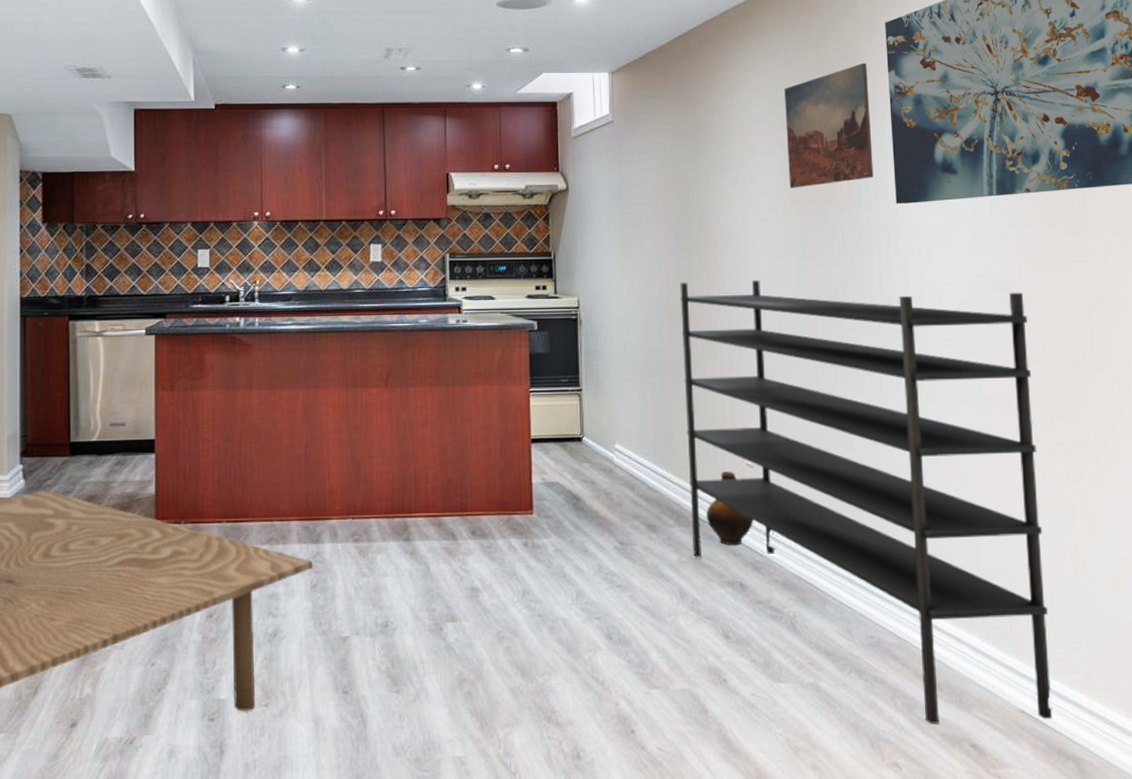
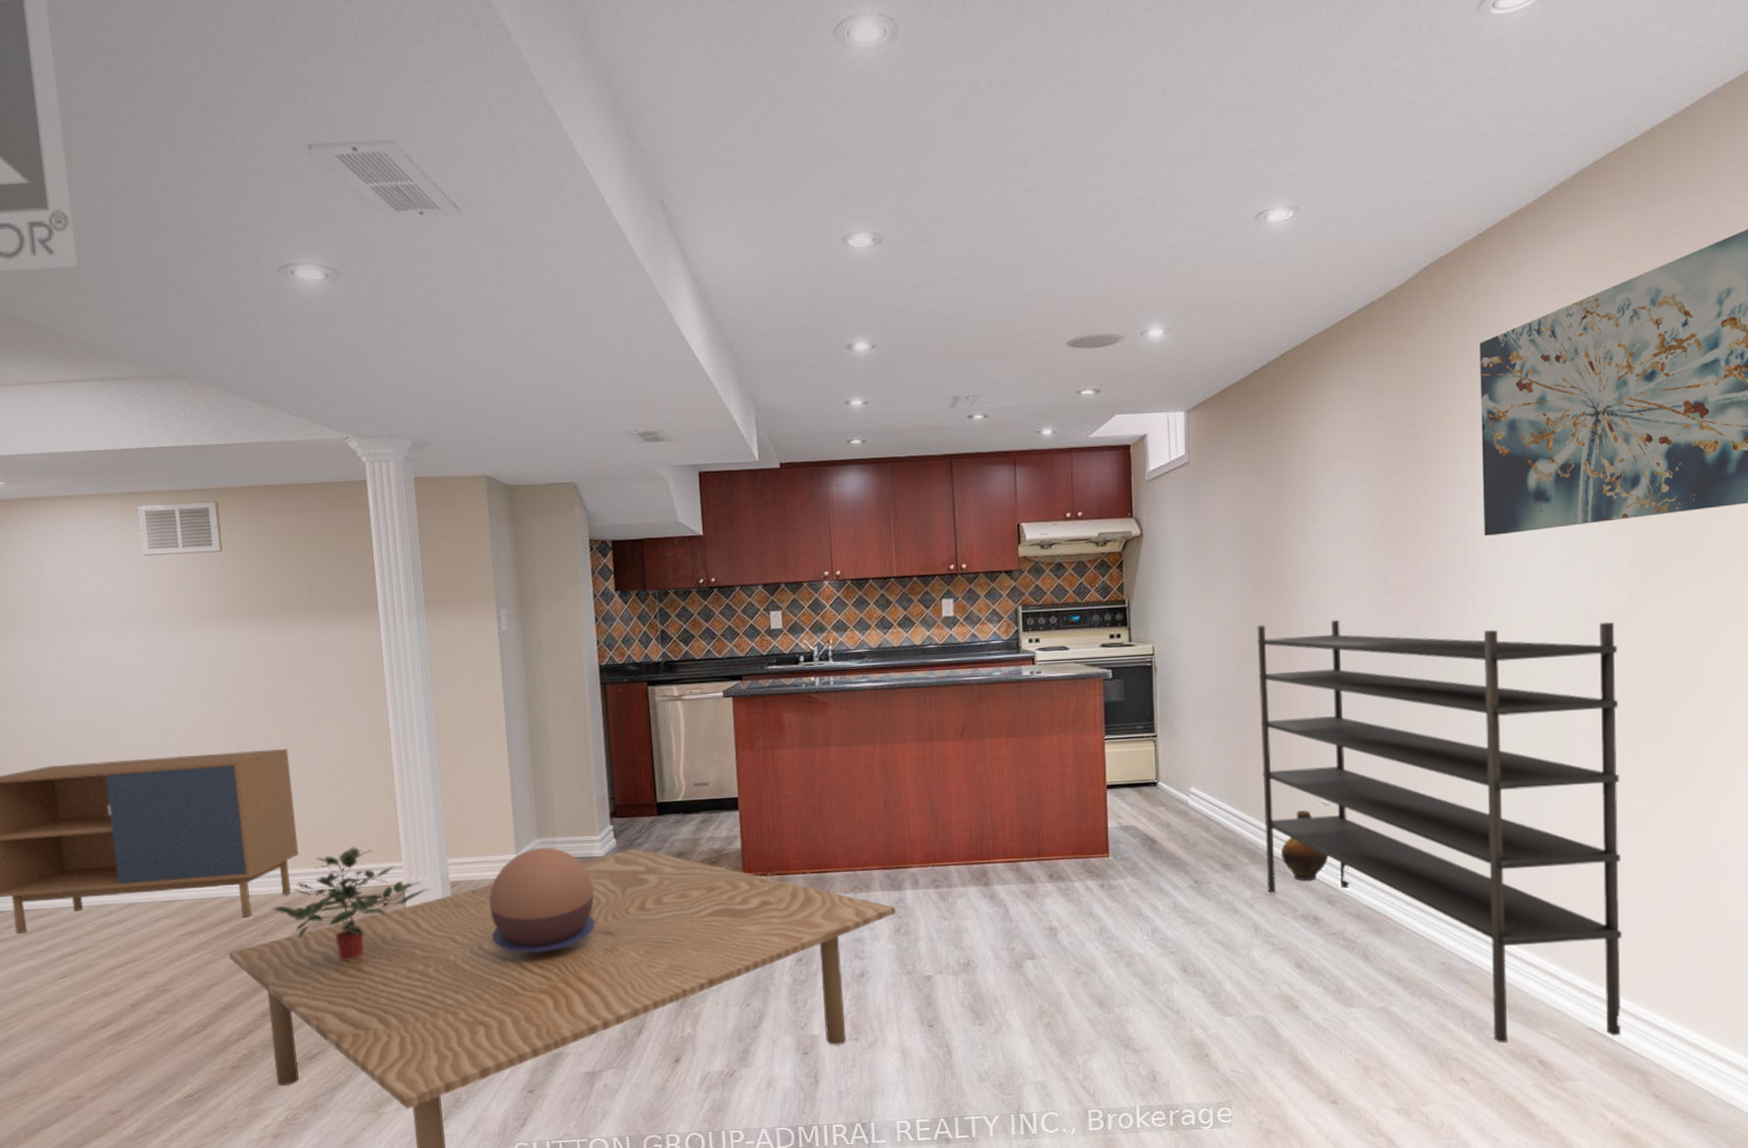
wall art: present [784,62,874,188] -> none [1370,387,1462,524]

